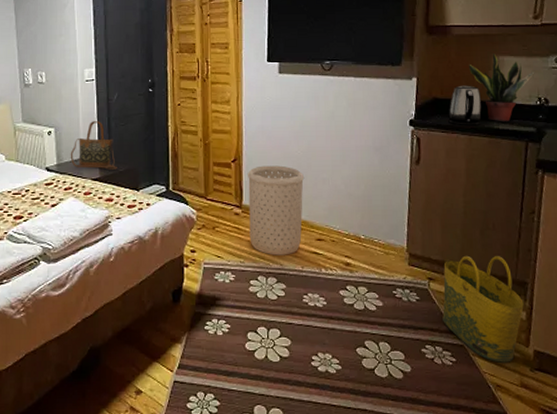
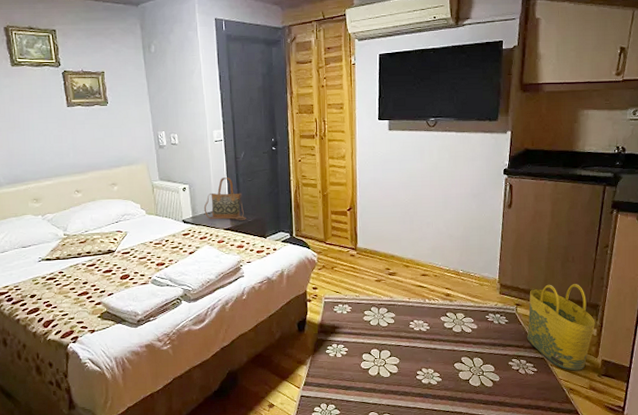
laundry basket: present [247,165,305,255] -> none [361,212,412,290]
kettle: present [448,85,482,126] -> none [537,137,567,174]
potted plant: present [469,53,534,121] -> none [557,107,614,168]

